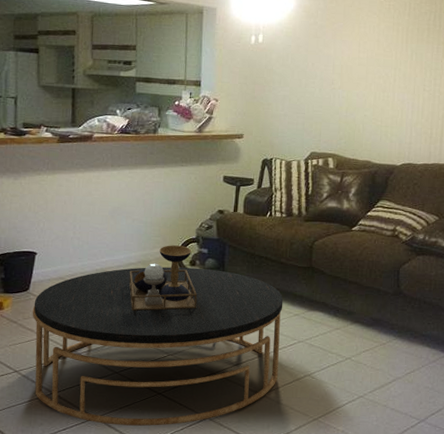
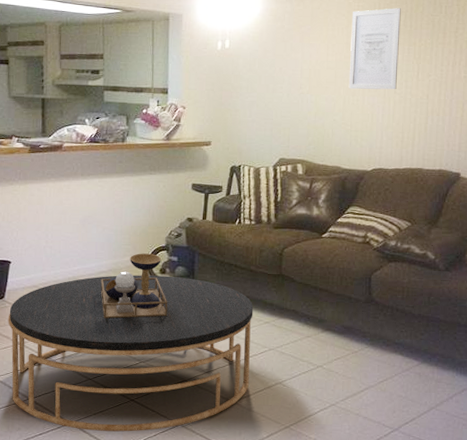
wall art: none [379,8,431,87] -> present [348,8,401,90]

